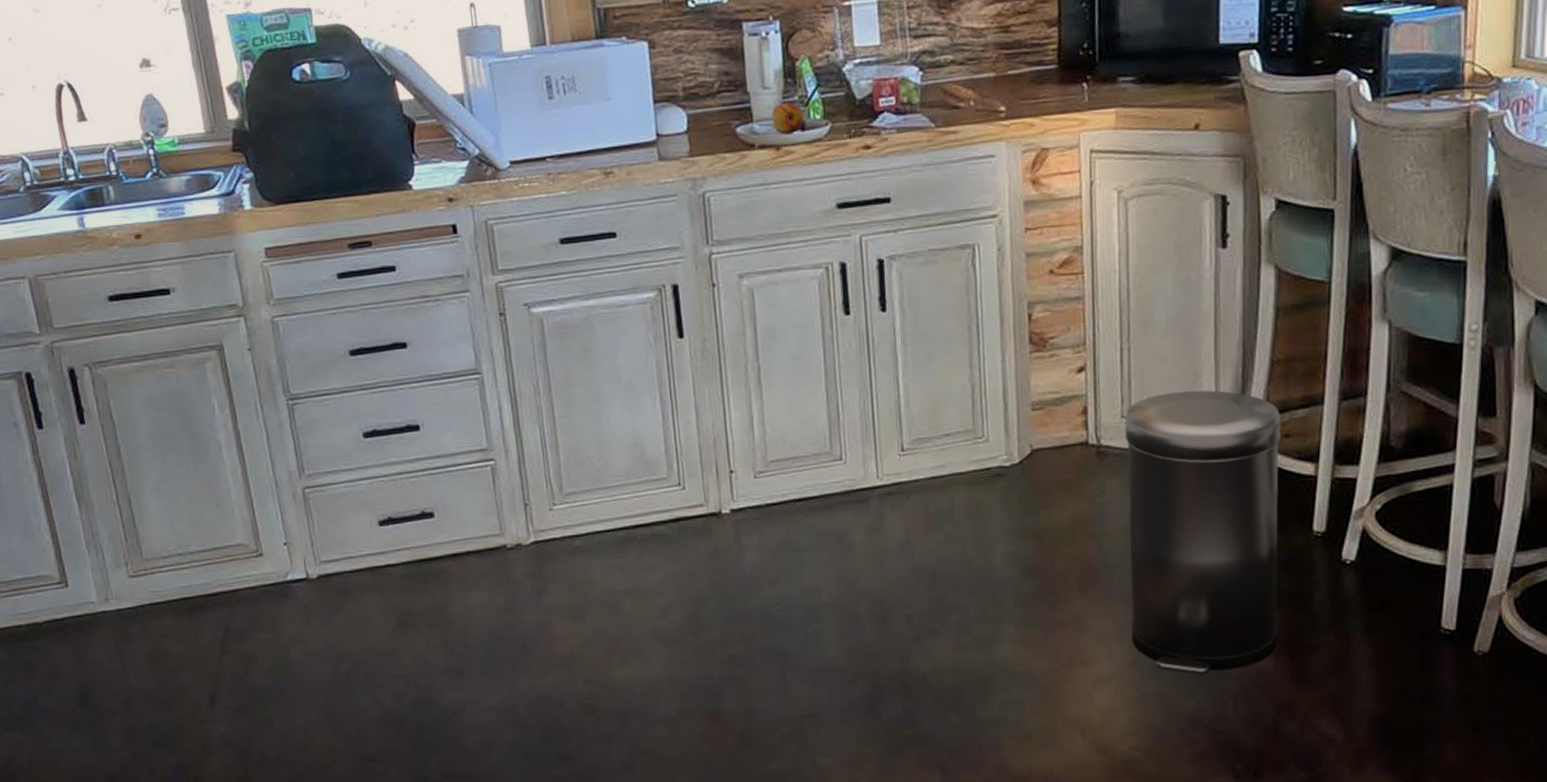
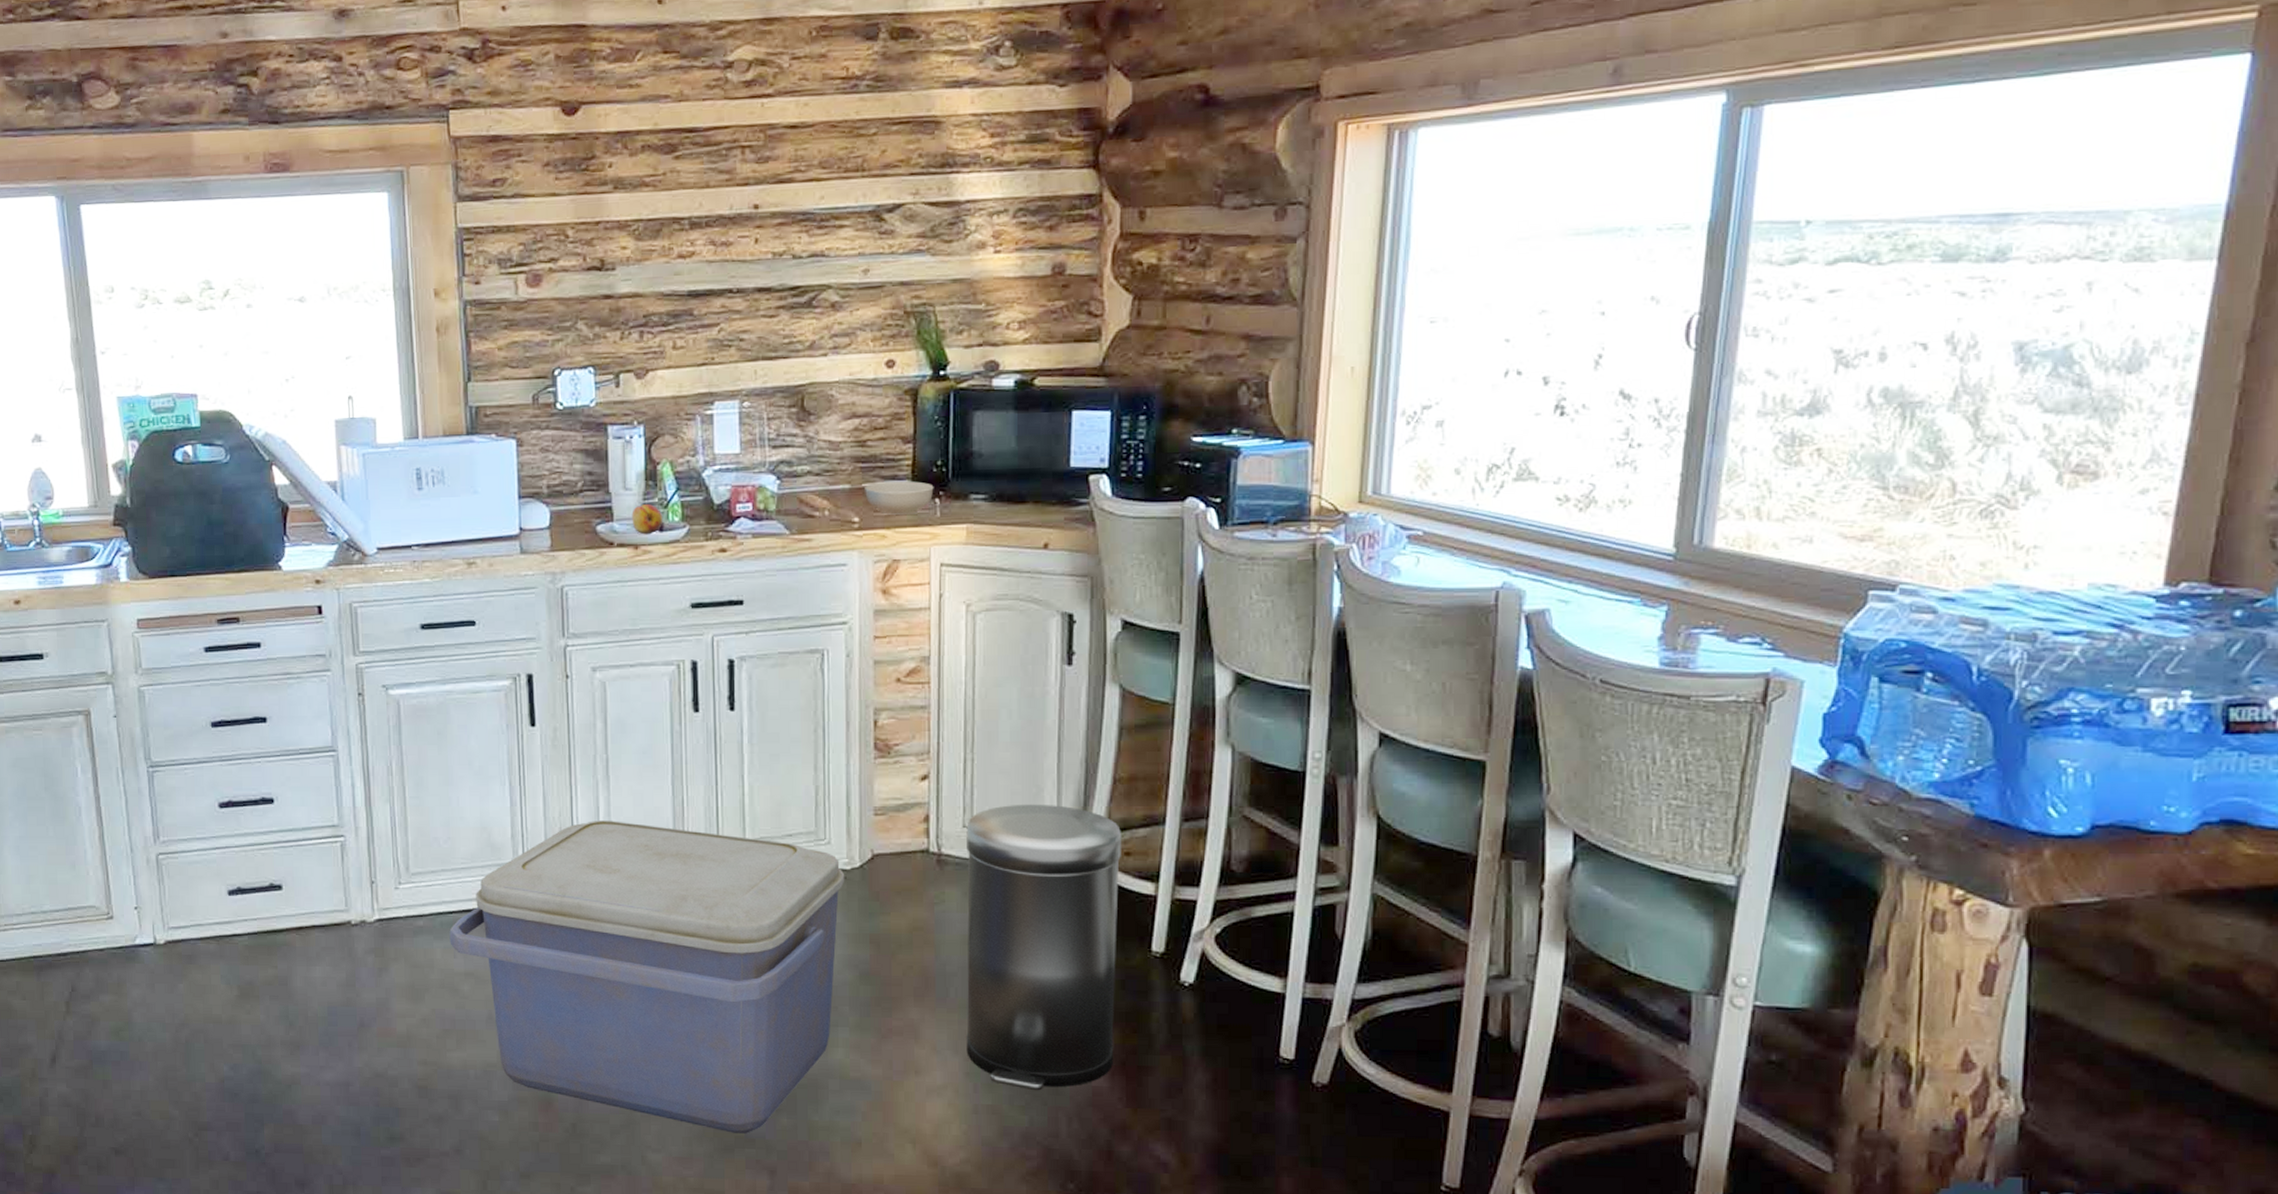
cooler: none [607,429,1005,734] -> present [449,819,845,1134]
bowl: none [1010,66,1081,103] -> present [865,481,934,516]

